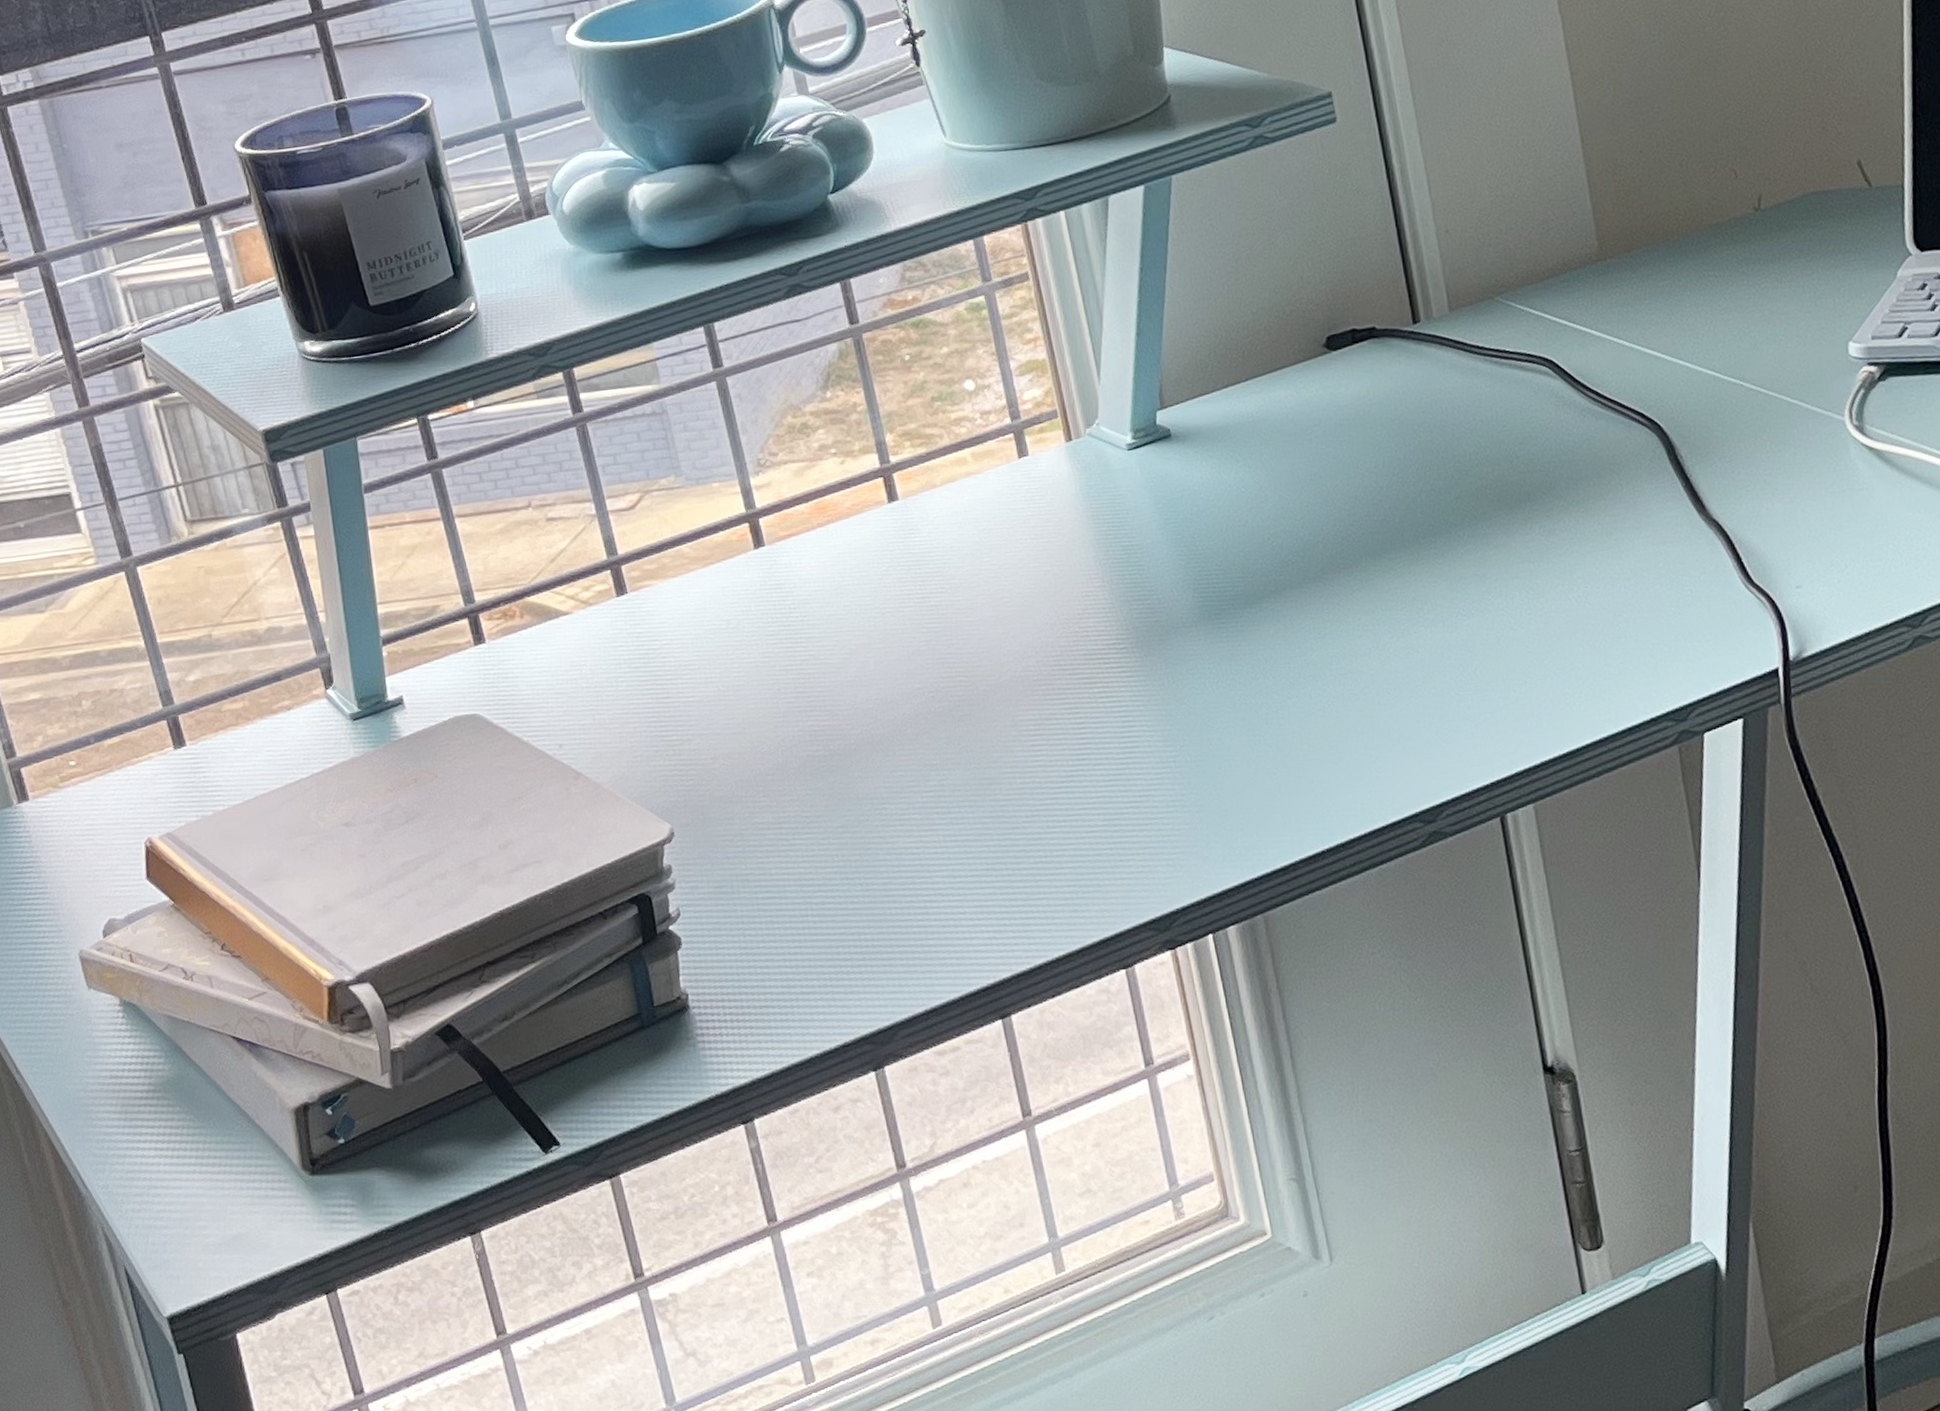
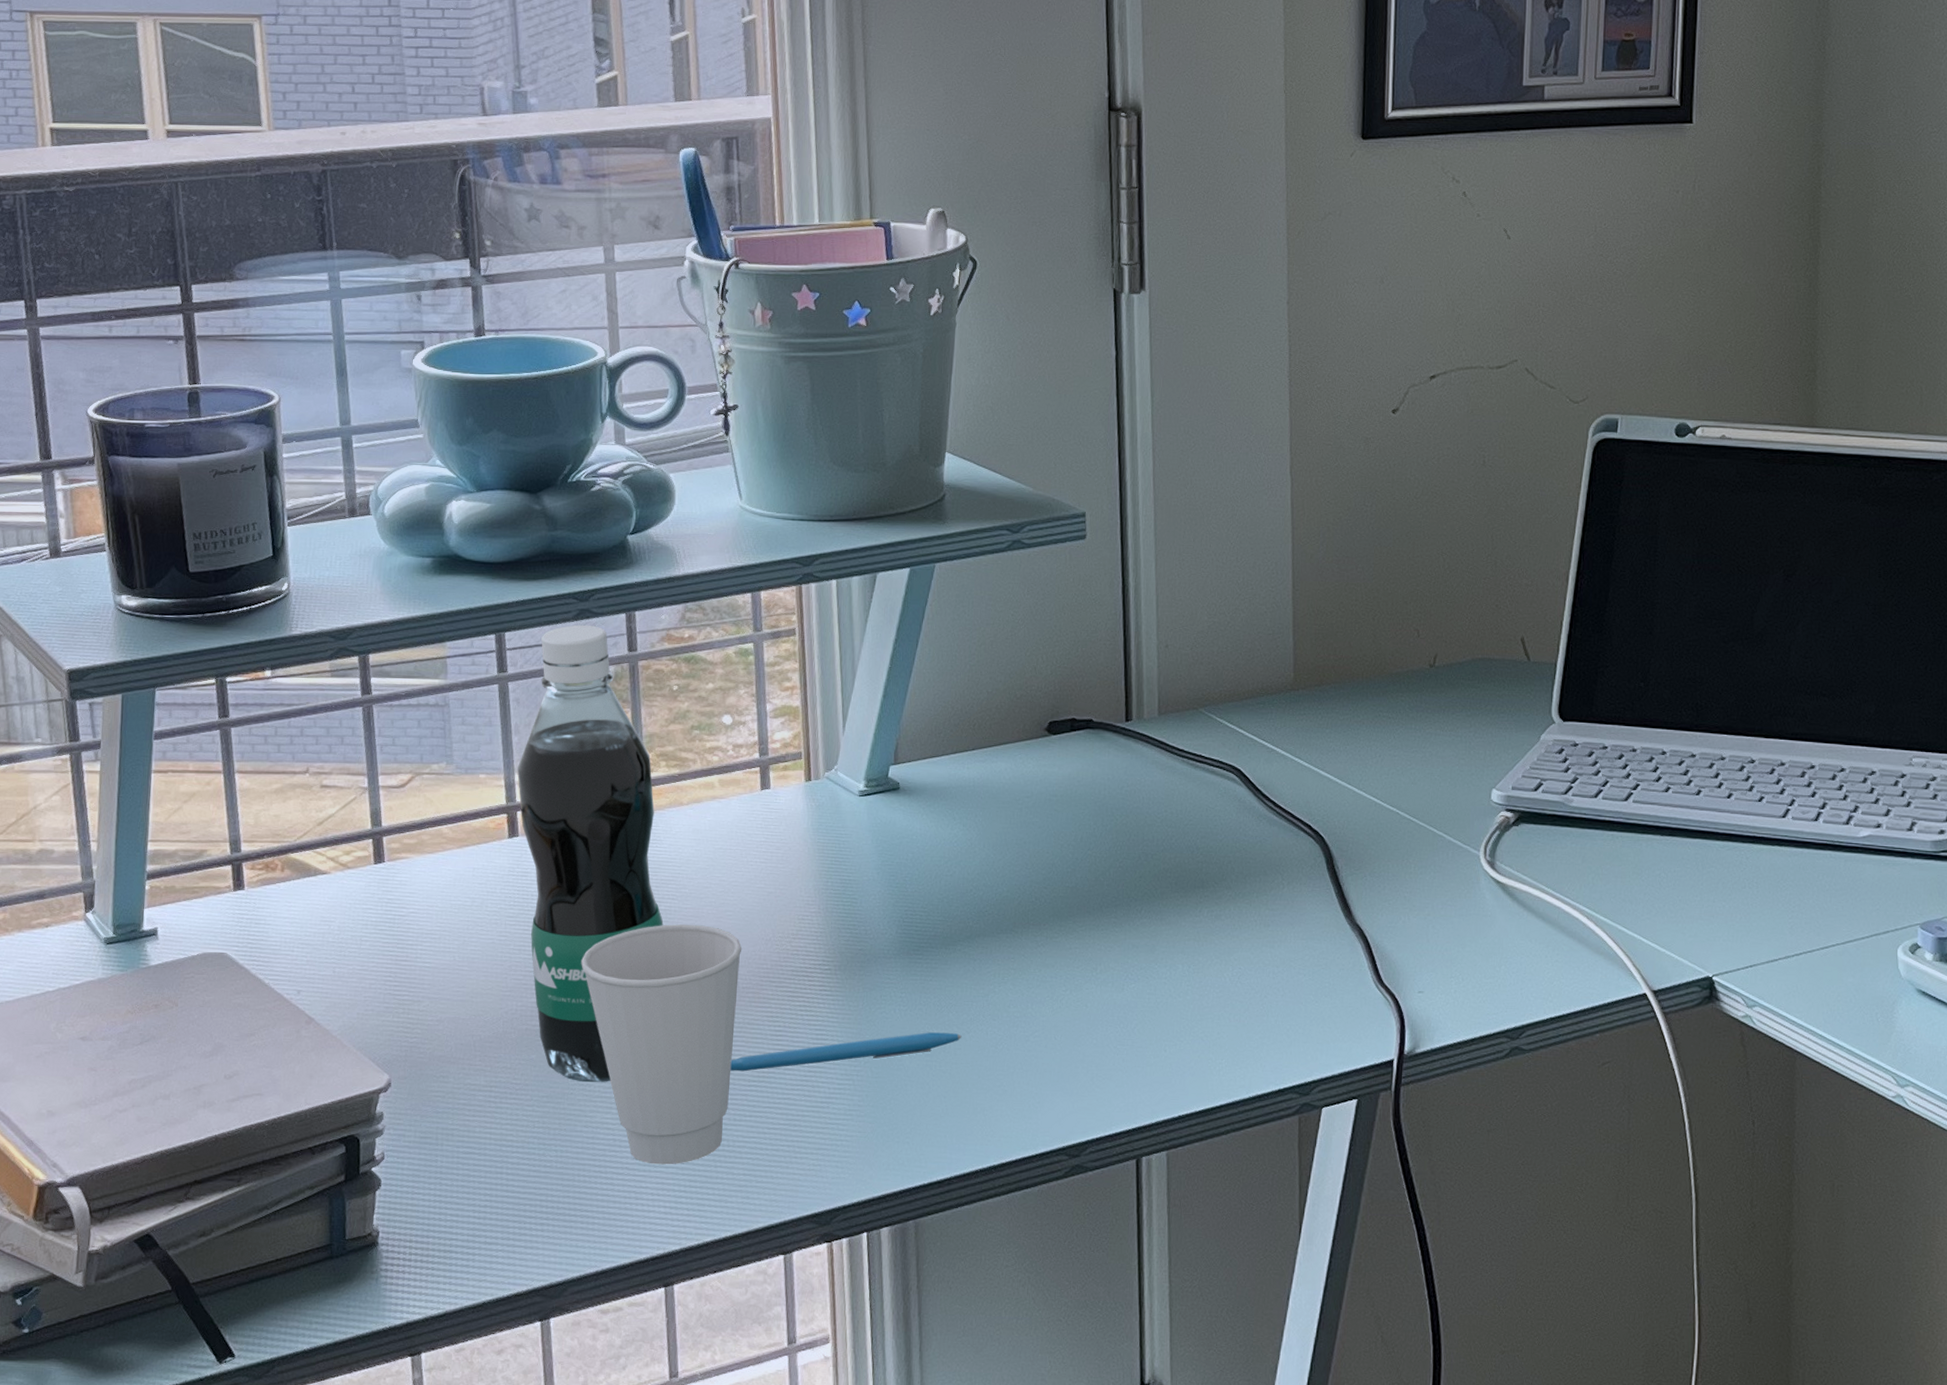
bottle: none [751,301,937,806] -> present [517,624,664,1083]
cup: none [854,617,1039,887] -> present [581,924,742,1165]
pen: none [1033,701,1284,774] -> present [730,1032,962,1072]

